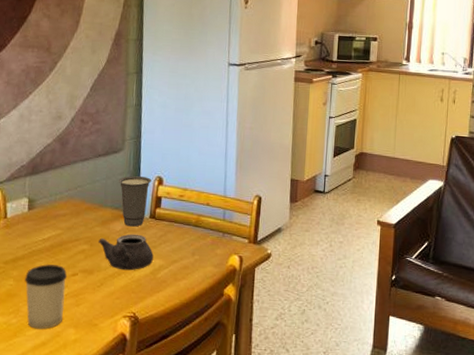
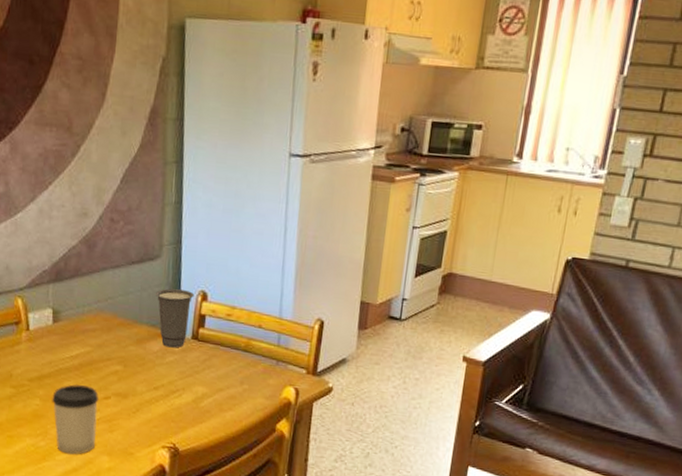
teapot: present [98,233,154,271] -> none [133,355,196,397]

